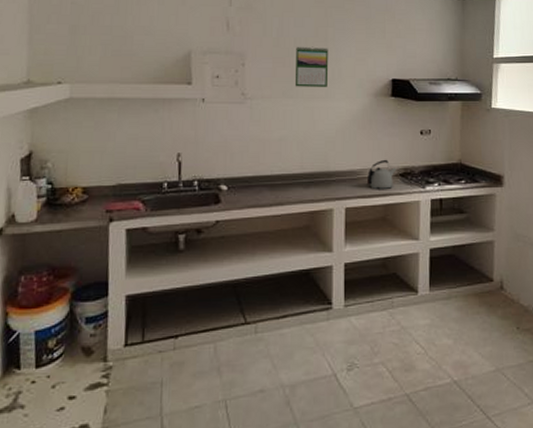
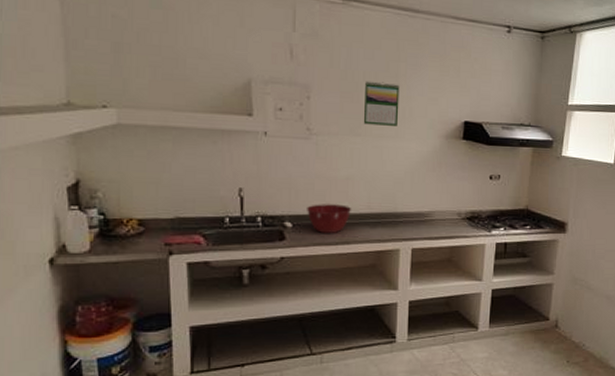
mixing bowl: none [241,165,285,196] -> present [307,204,352,234]
kettle: present [366,159,397,189] -> none [434,202,464,232]

